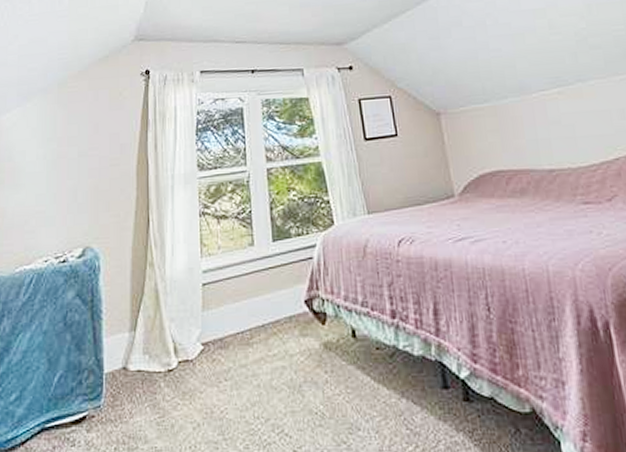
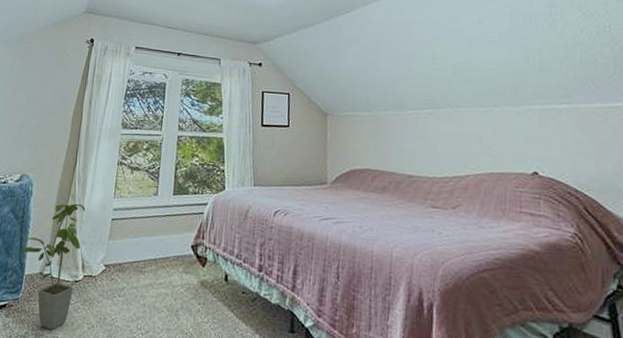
house plant: none [94,272,169,438] -> present [20,203,86,330]

